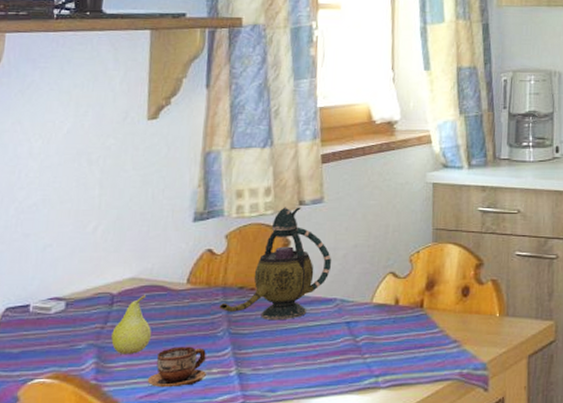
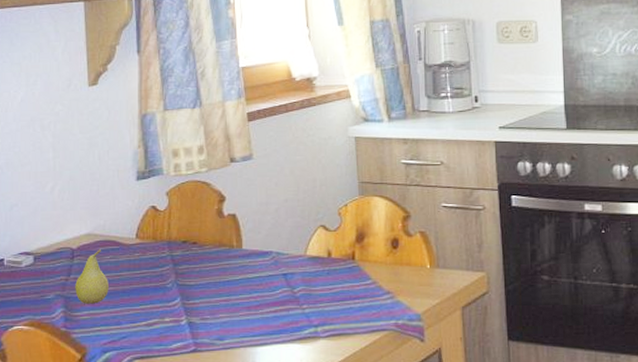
cup: present [147,346,207,388] -> none [109,297,161,335]
teapot: present [219,207,331,321] -> none [167,164,264,273]

